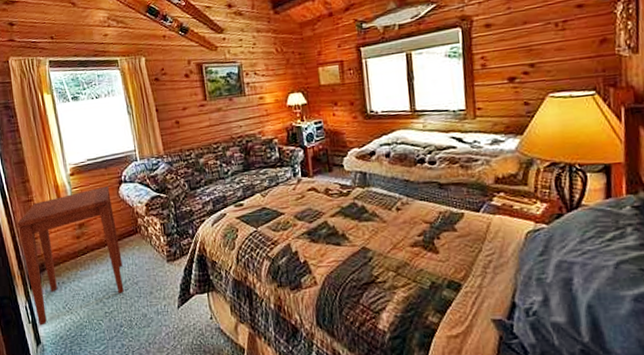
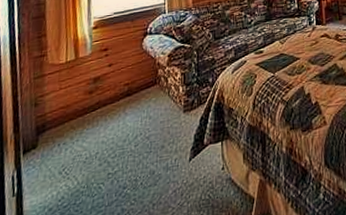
side table: present [17,186,124,326] -> none [22,38,136,198]

